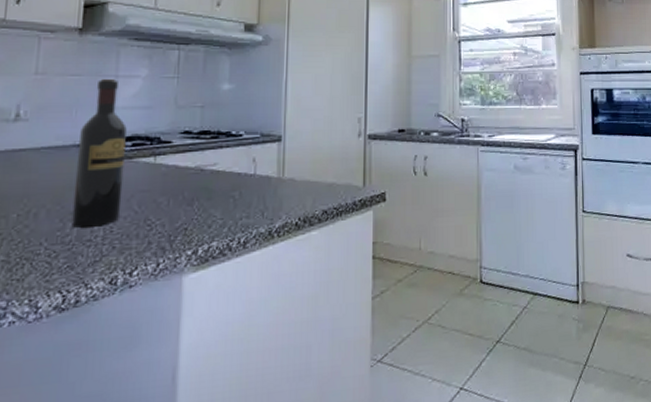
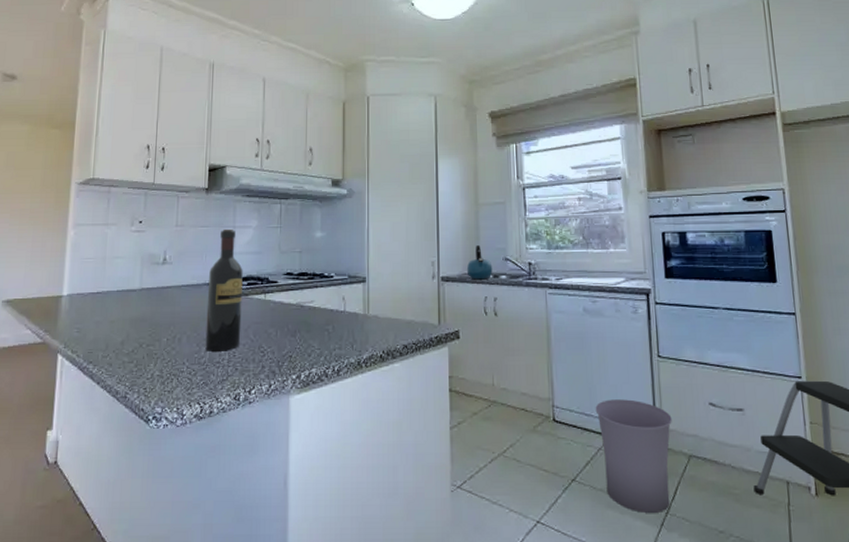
kettle: none [396,101,424,138] -> present [466,245,493,280]
waste bin: none [522,255,593,368] -> present [595,399,672,513]

